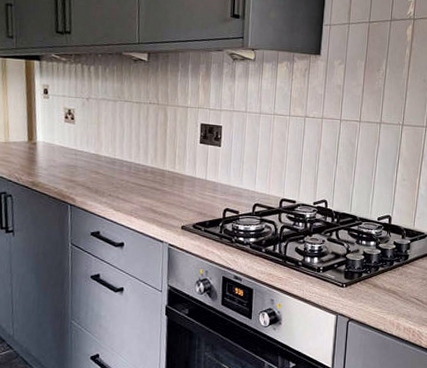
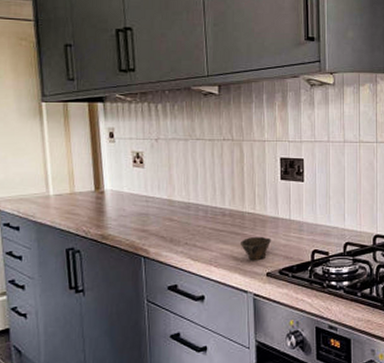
cup: none [159,192,187,215] -> present [241,236,271,261]

